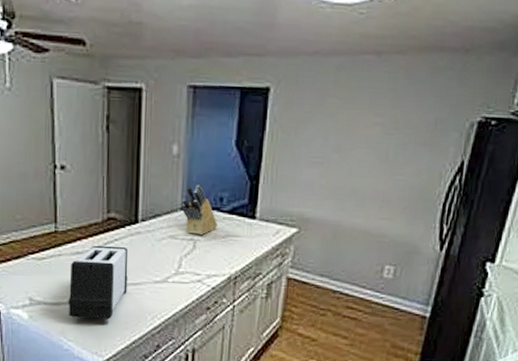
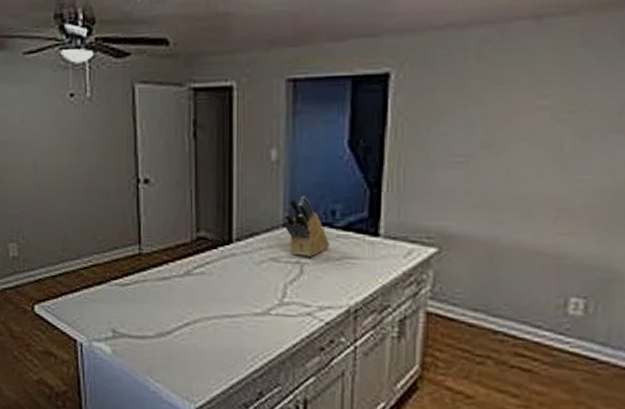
toaster: present [68,245,128,320] -> none [154,269,222,359]

